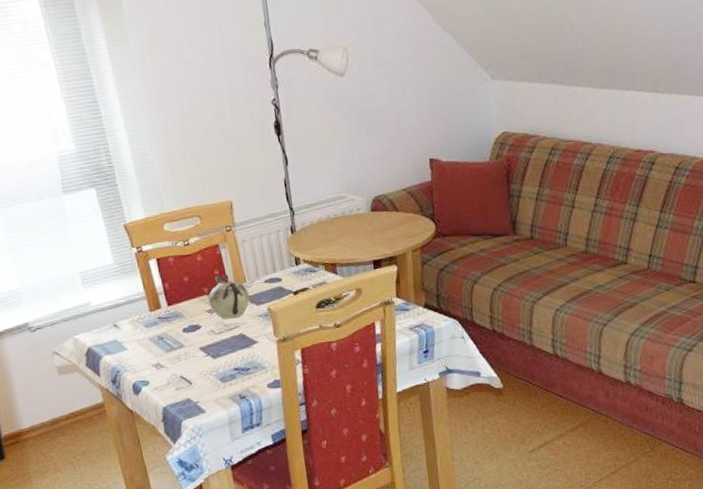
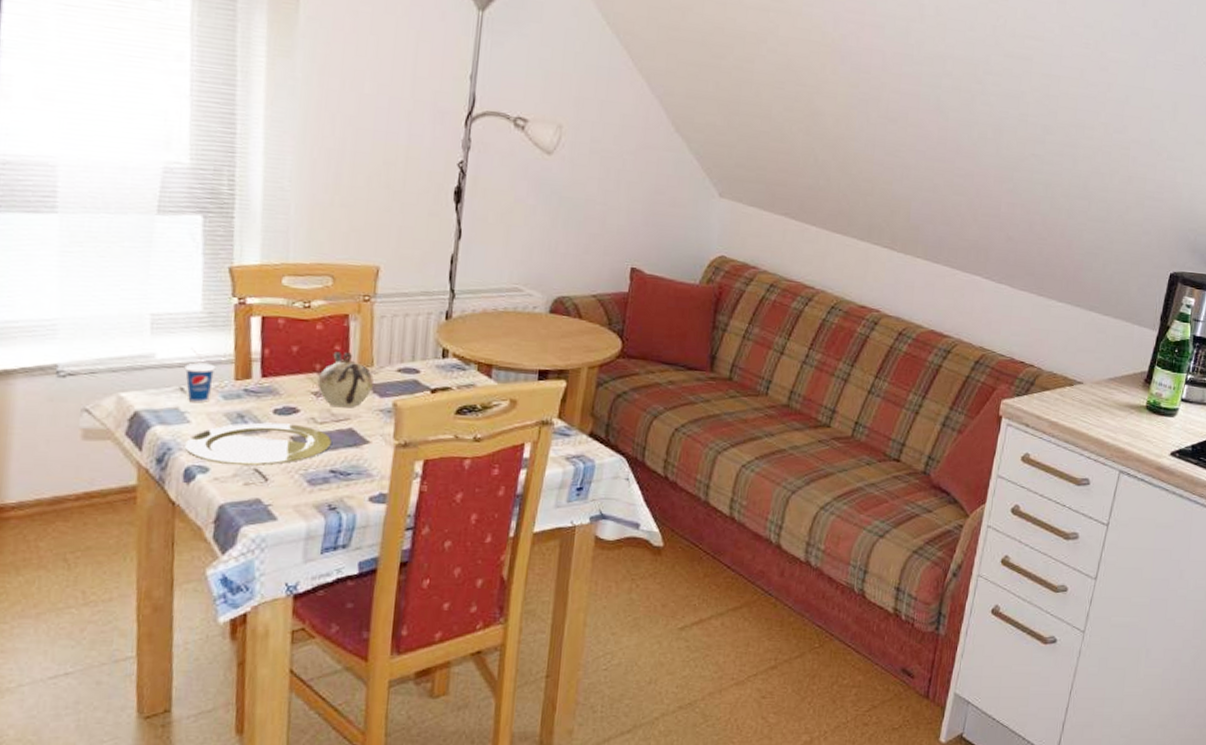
cup: none [112,292,136,334] -> present [184,347,216,402]
plate: none [128,337,230,377] -> present [185,422,331,466]

